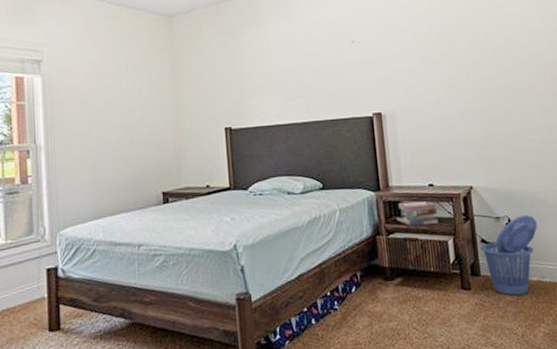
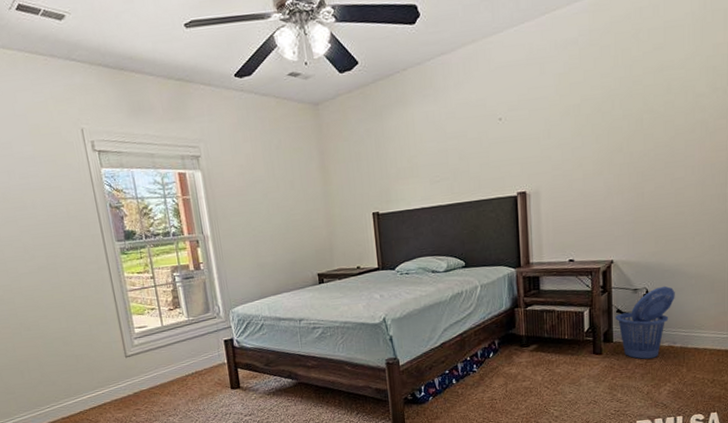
books: present [396,201,439,226] -> none [535,276,577,299]

